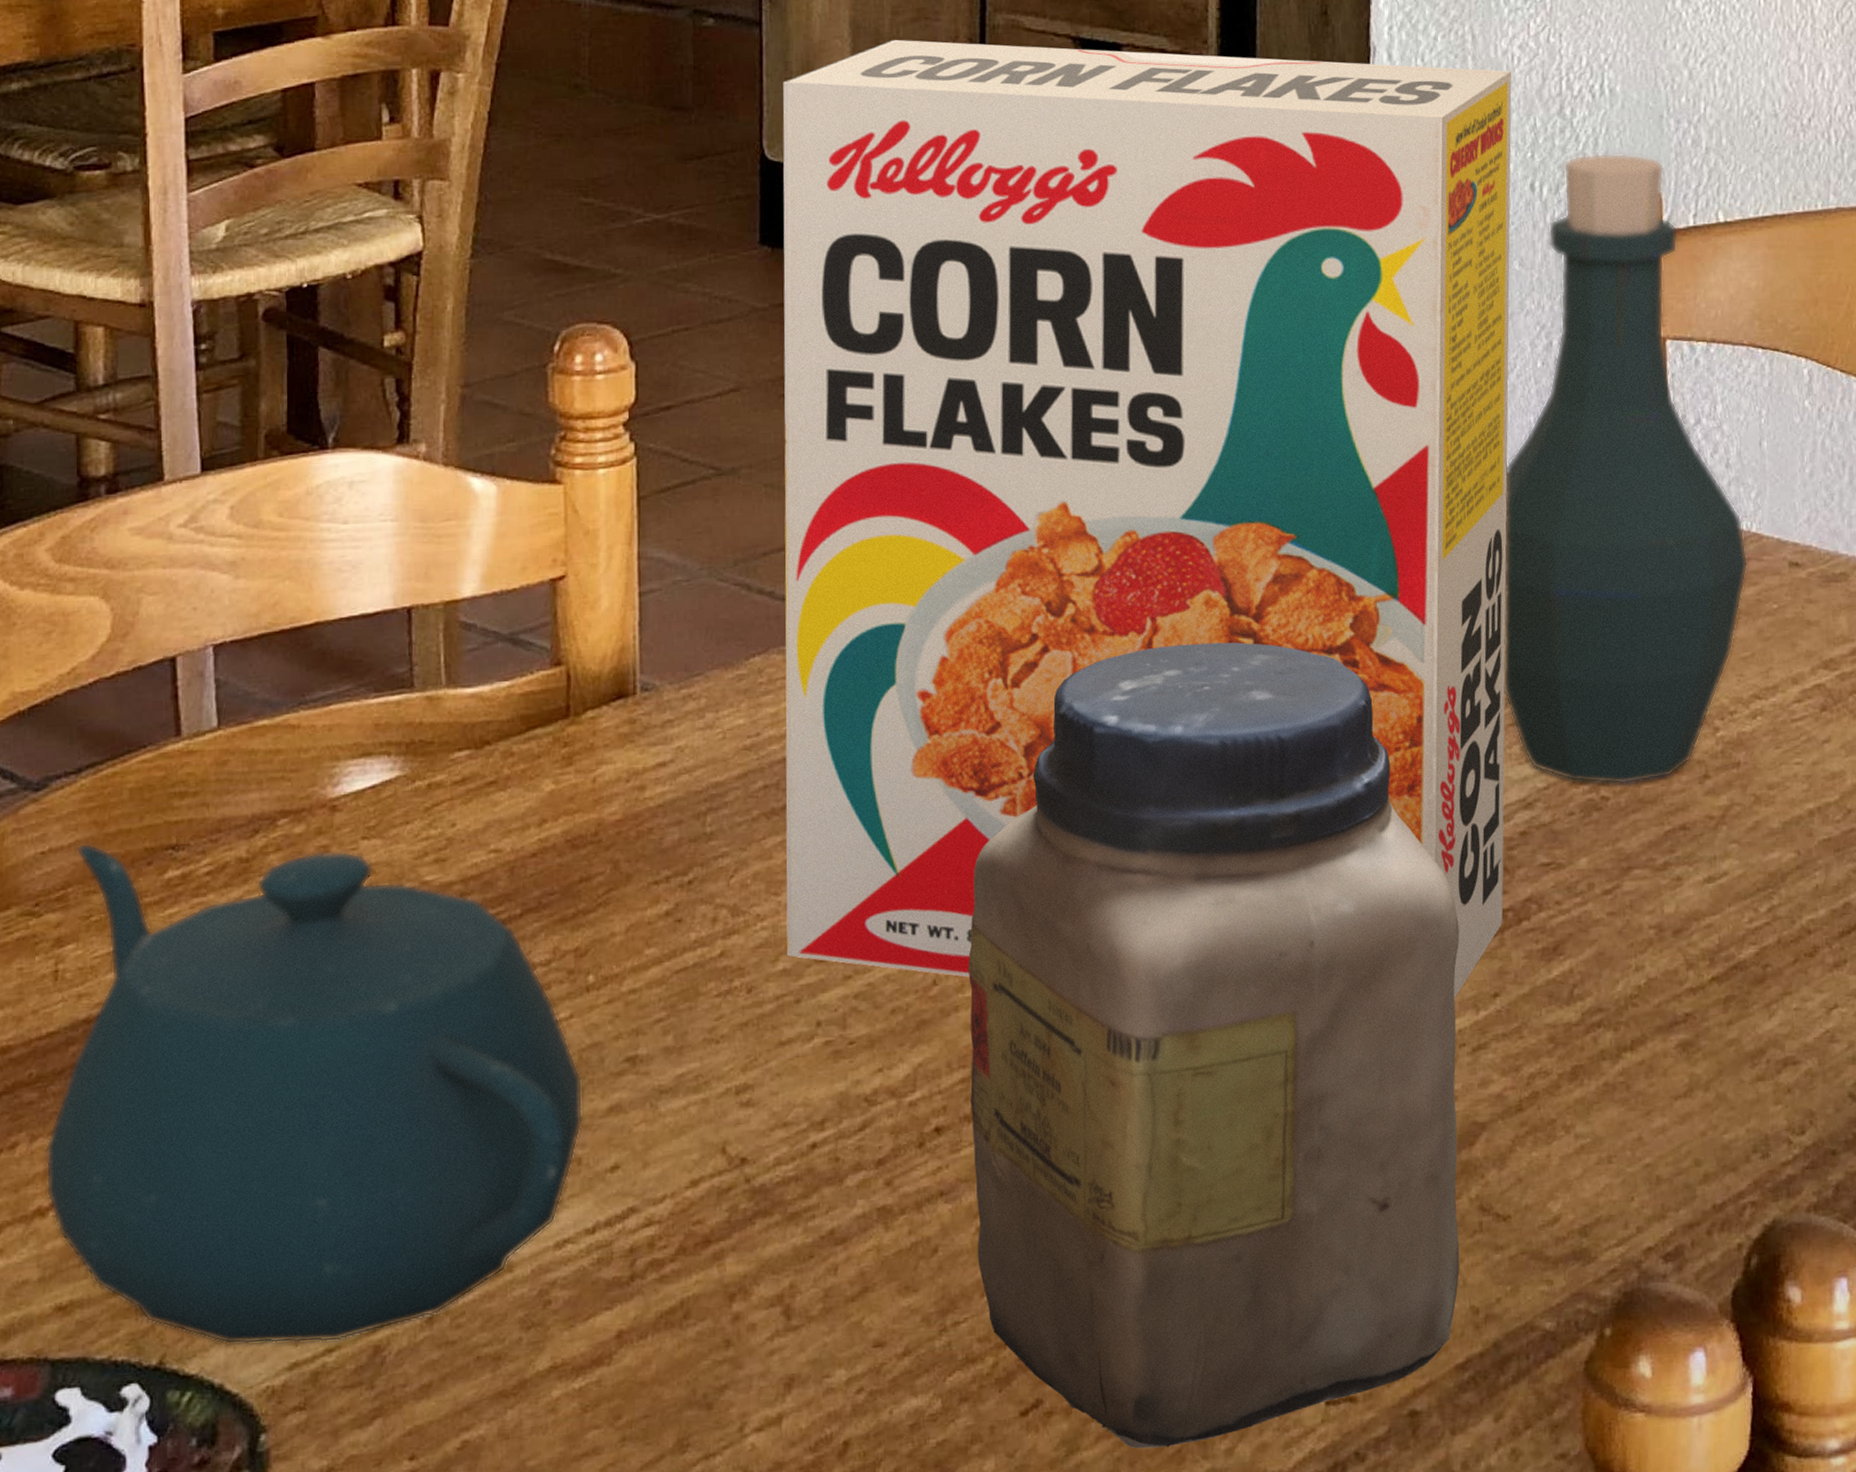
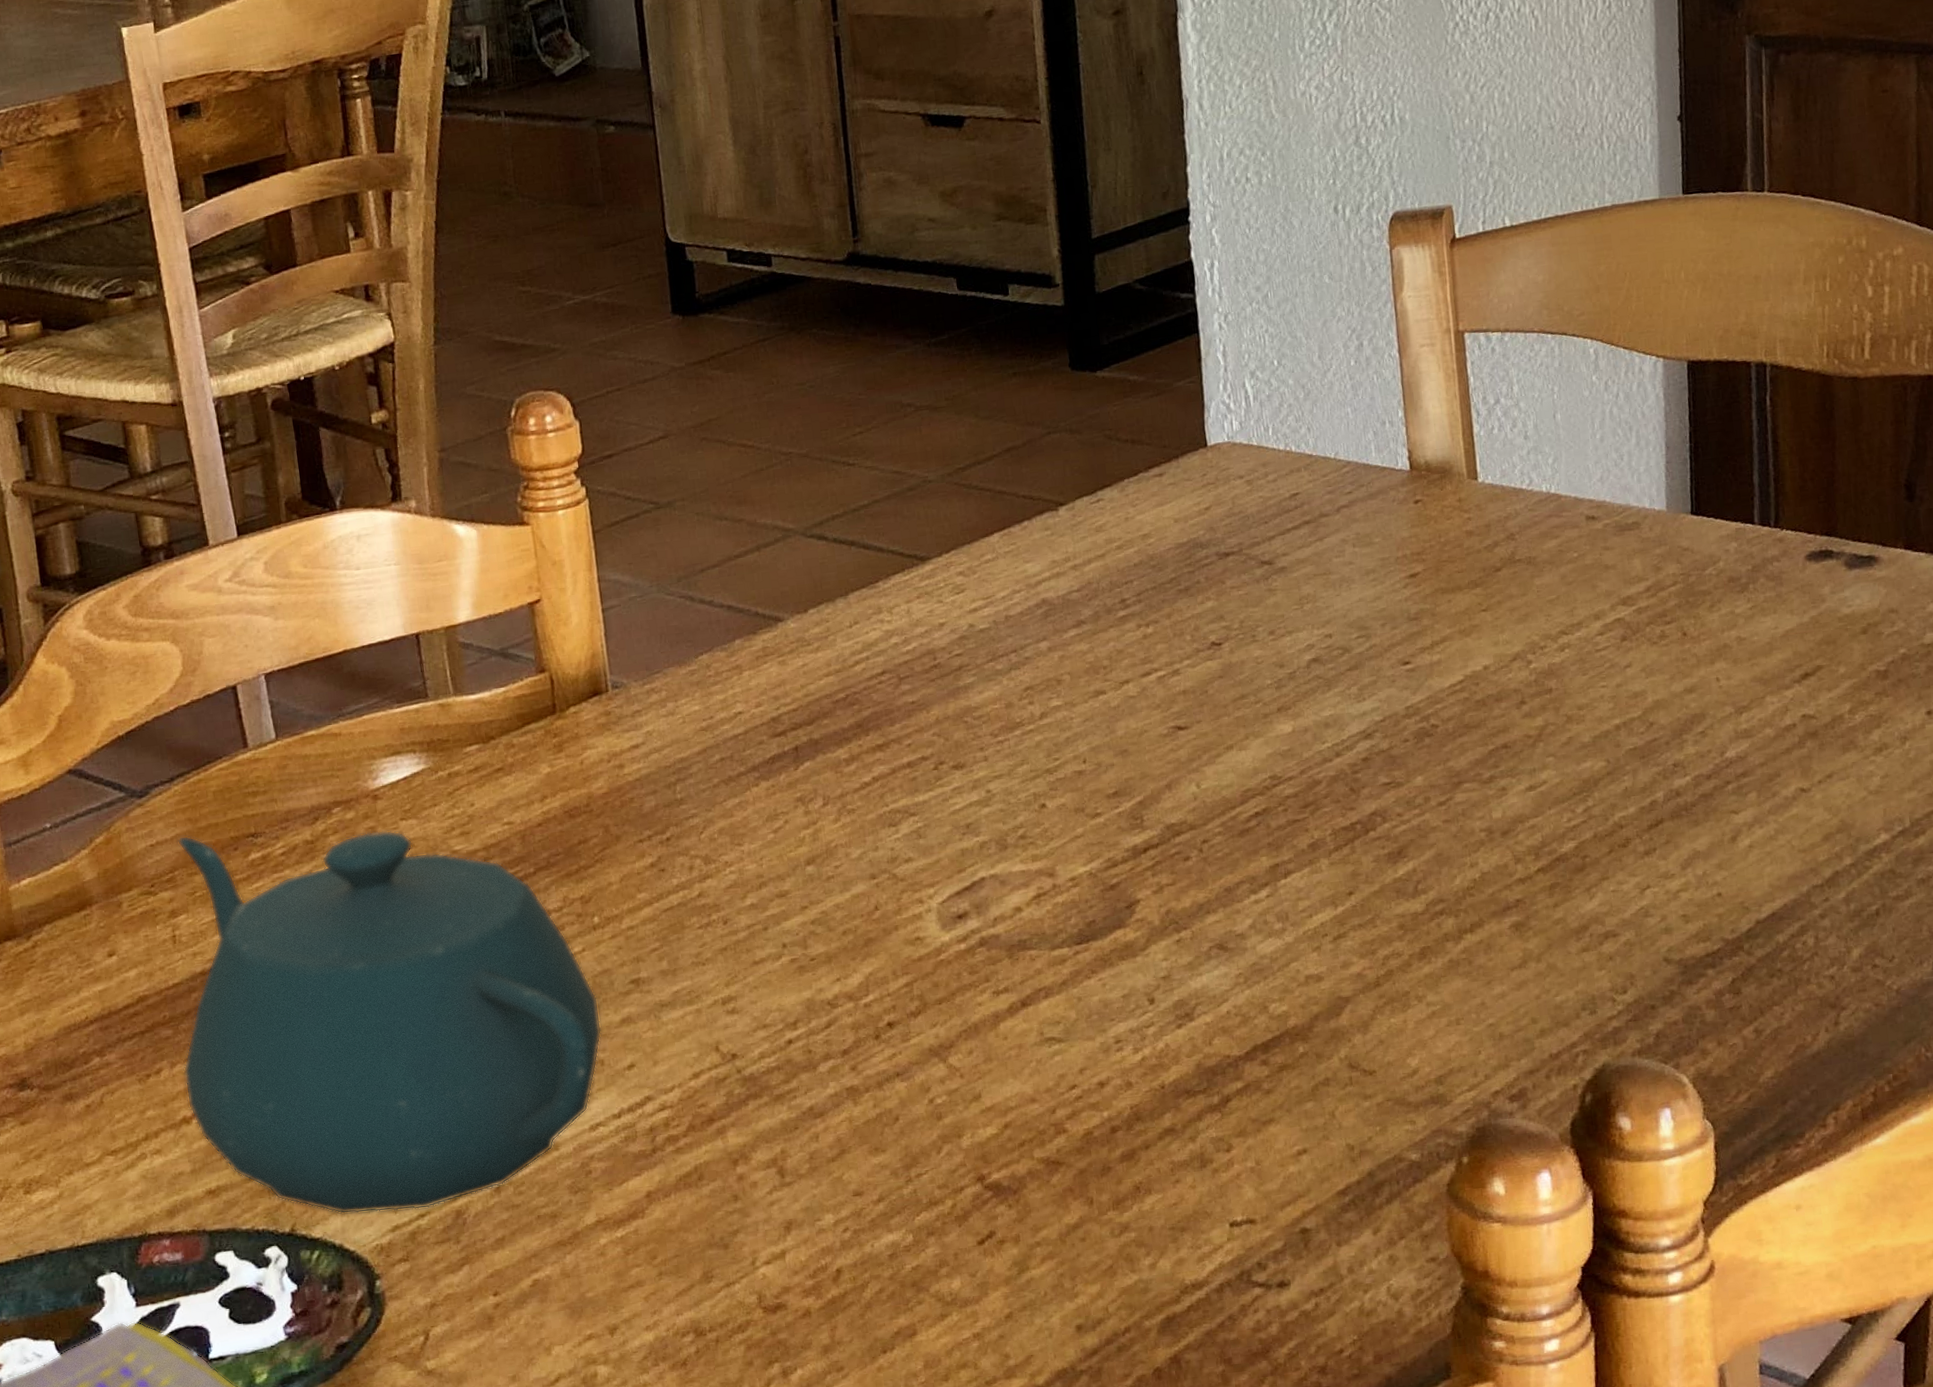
cereal box: present [783,39,1512,998] -> none [678,109,1353,903]
jar: present [968,642,1460,1449] -> none [900,616,1335,1267]
bottle: present [1503,152,1749,785] -> none [1329,173,1550,715]

